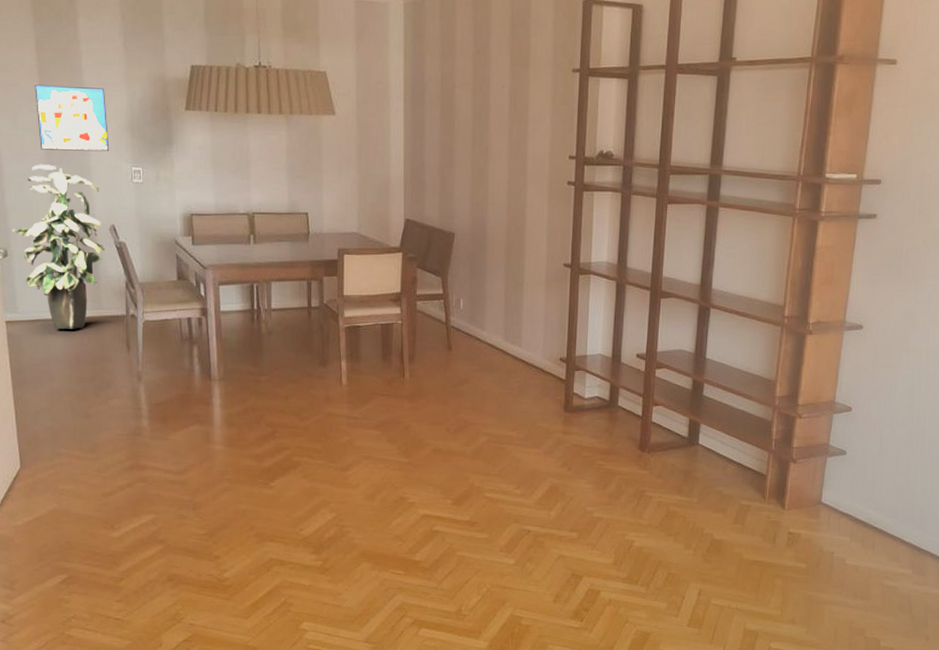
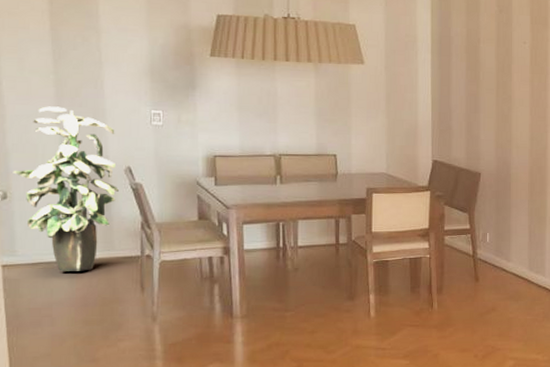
wall art: present [34,84,110,152] -> none [45,28,127,95]

